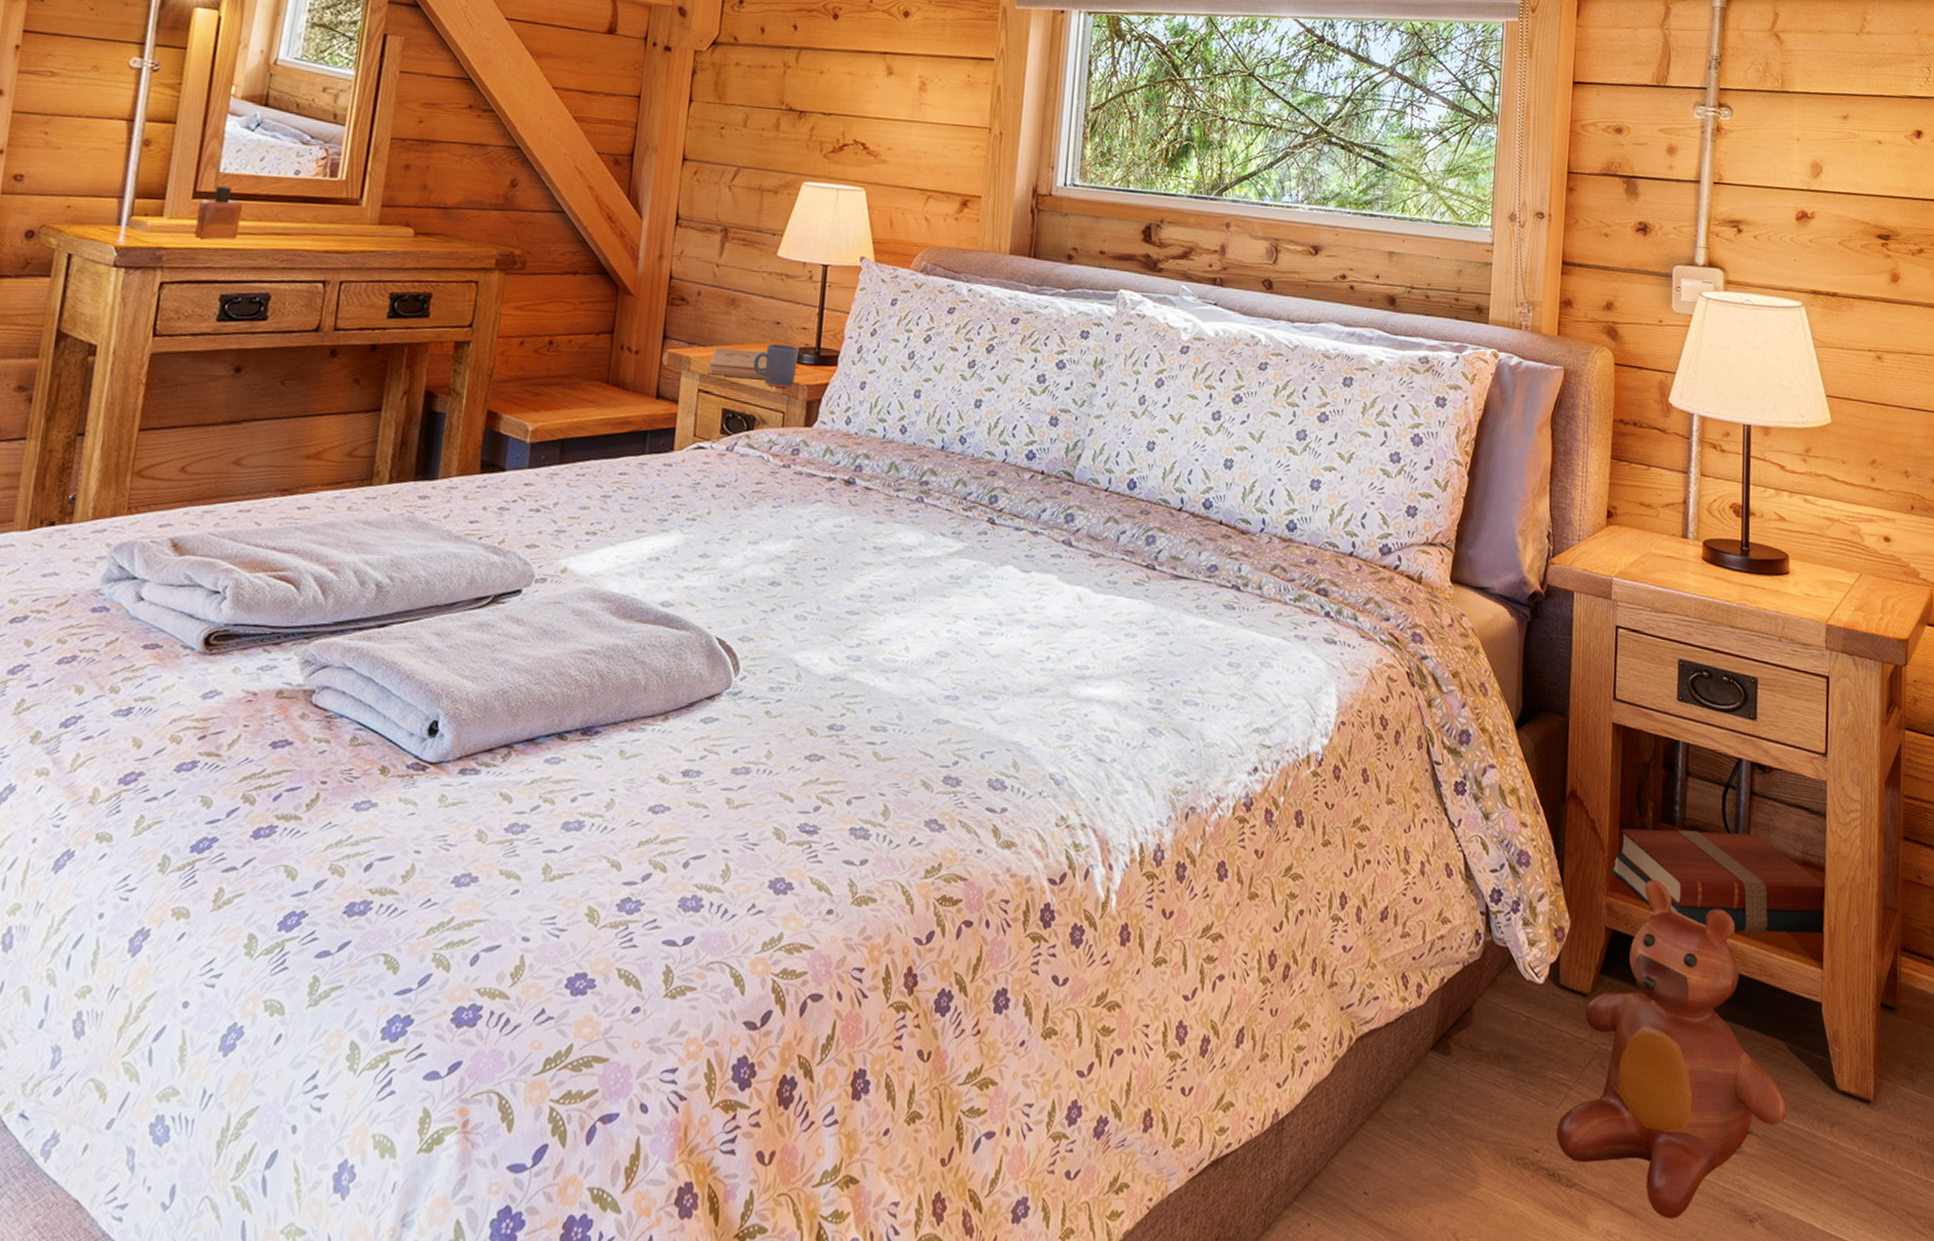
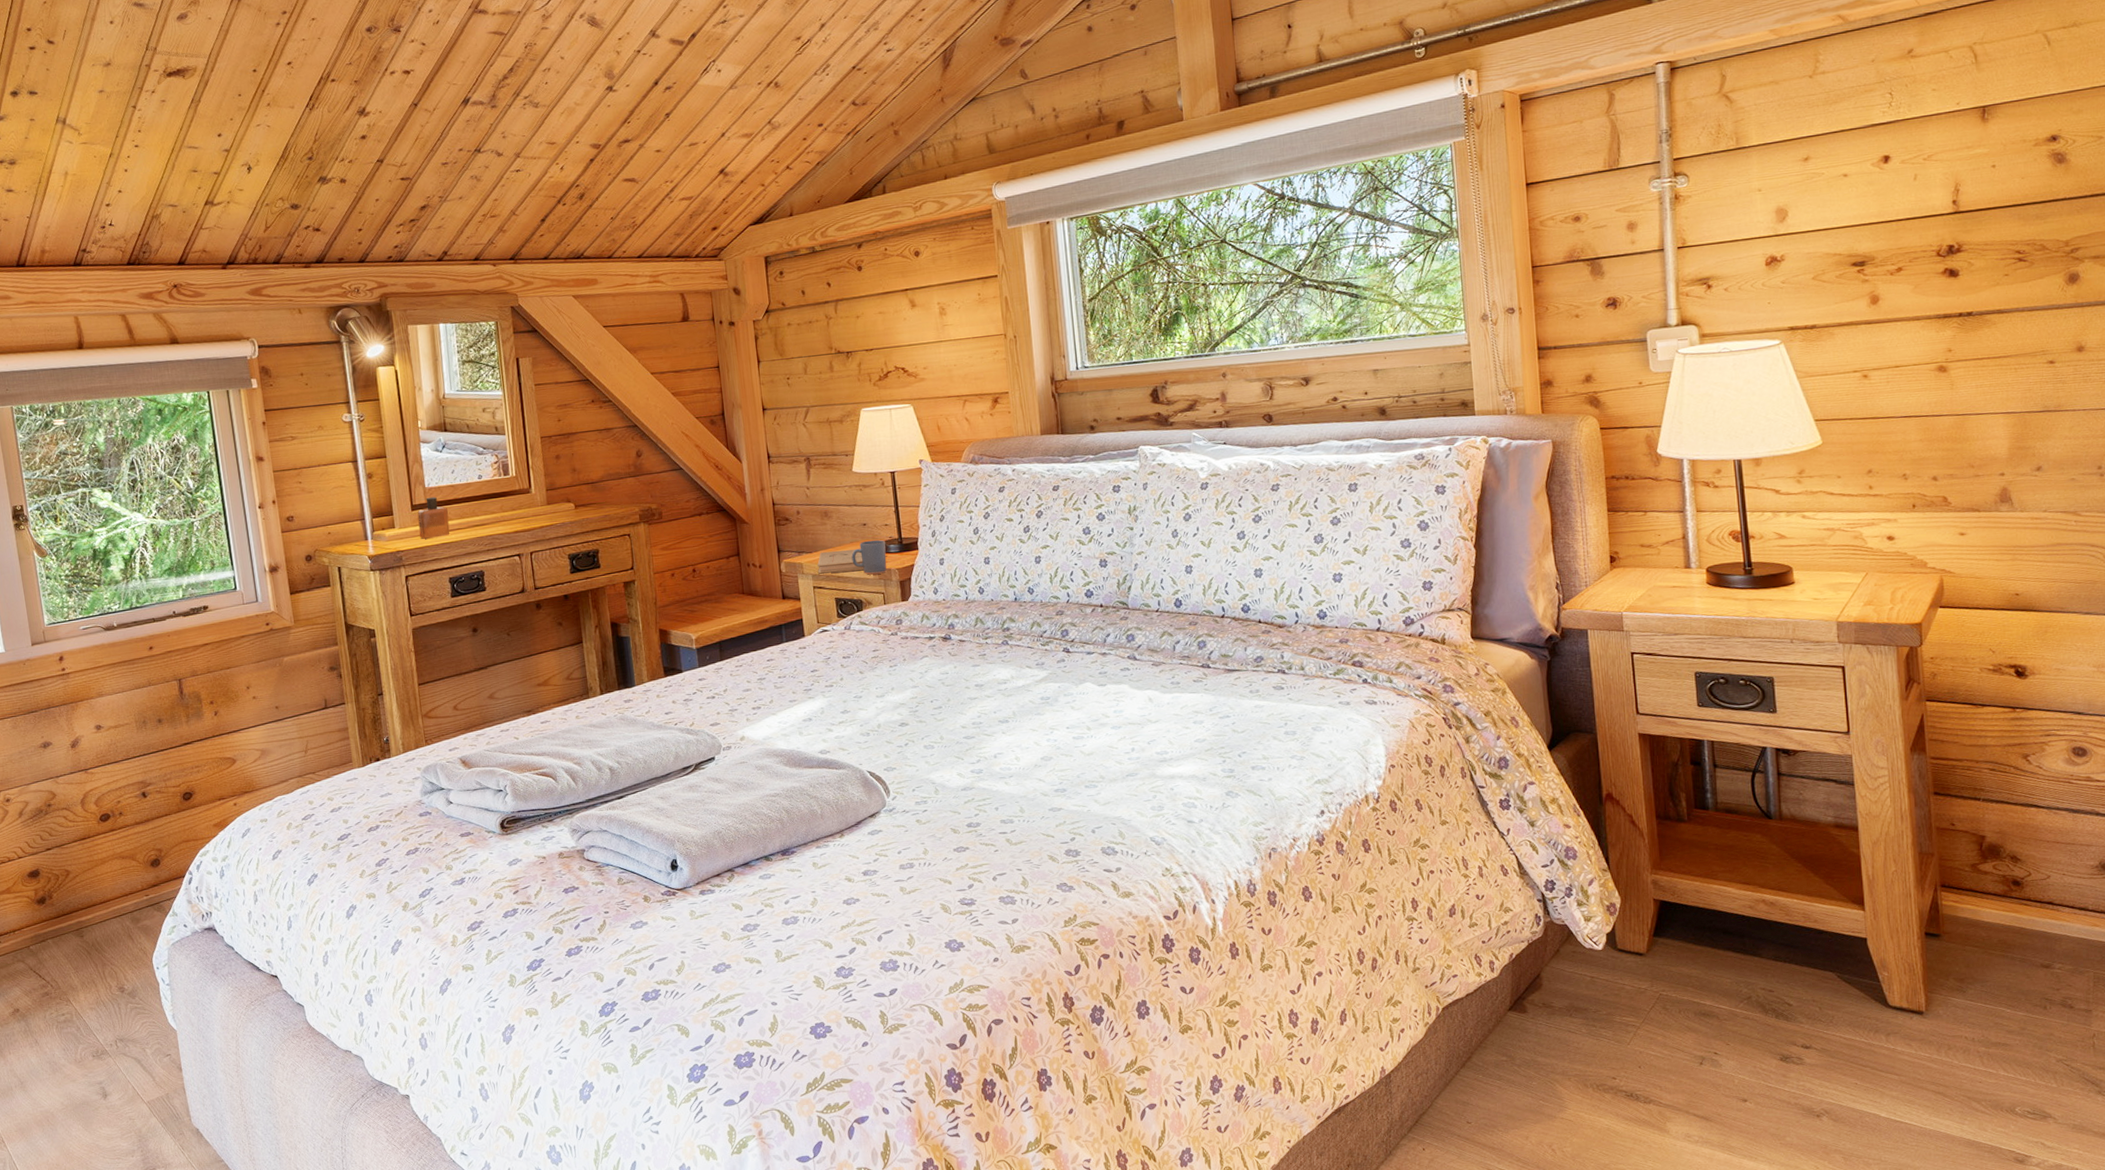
teddy bear: present [1556,879,1787,1219] -> none [1629,856,1842,1120]
books: present [1610,828,1827,934] -> none [1652,807,1864,889]

